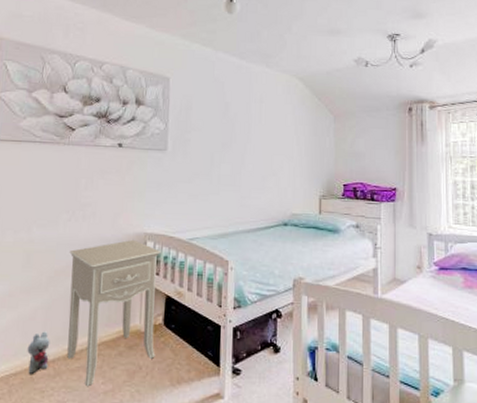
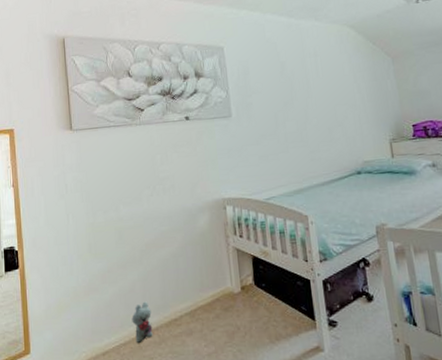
nightstand: present [67,239,161,387] -> none [156,206,251,351]

